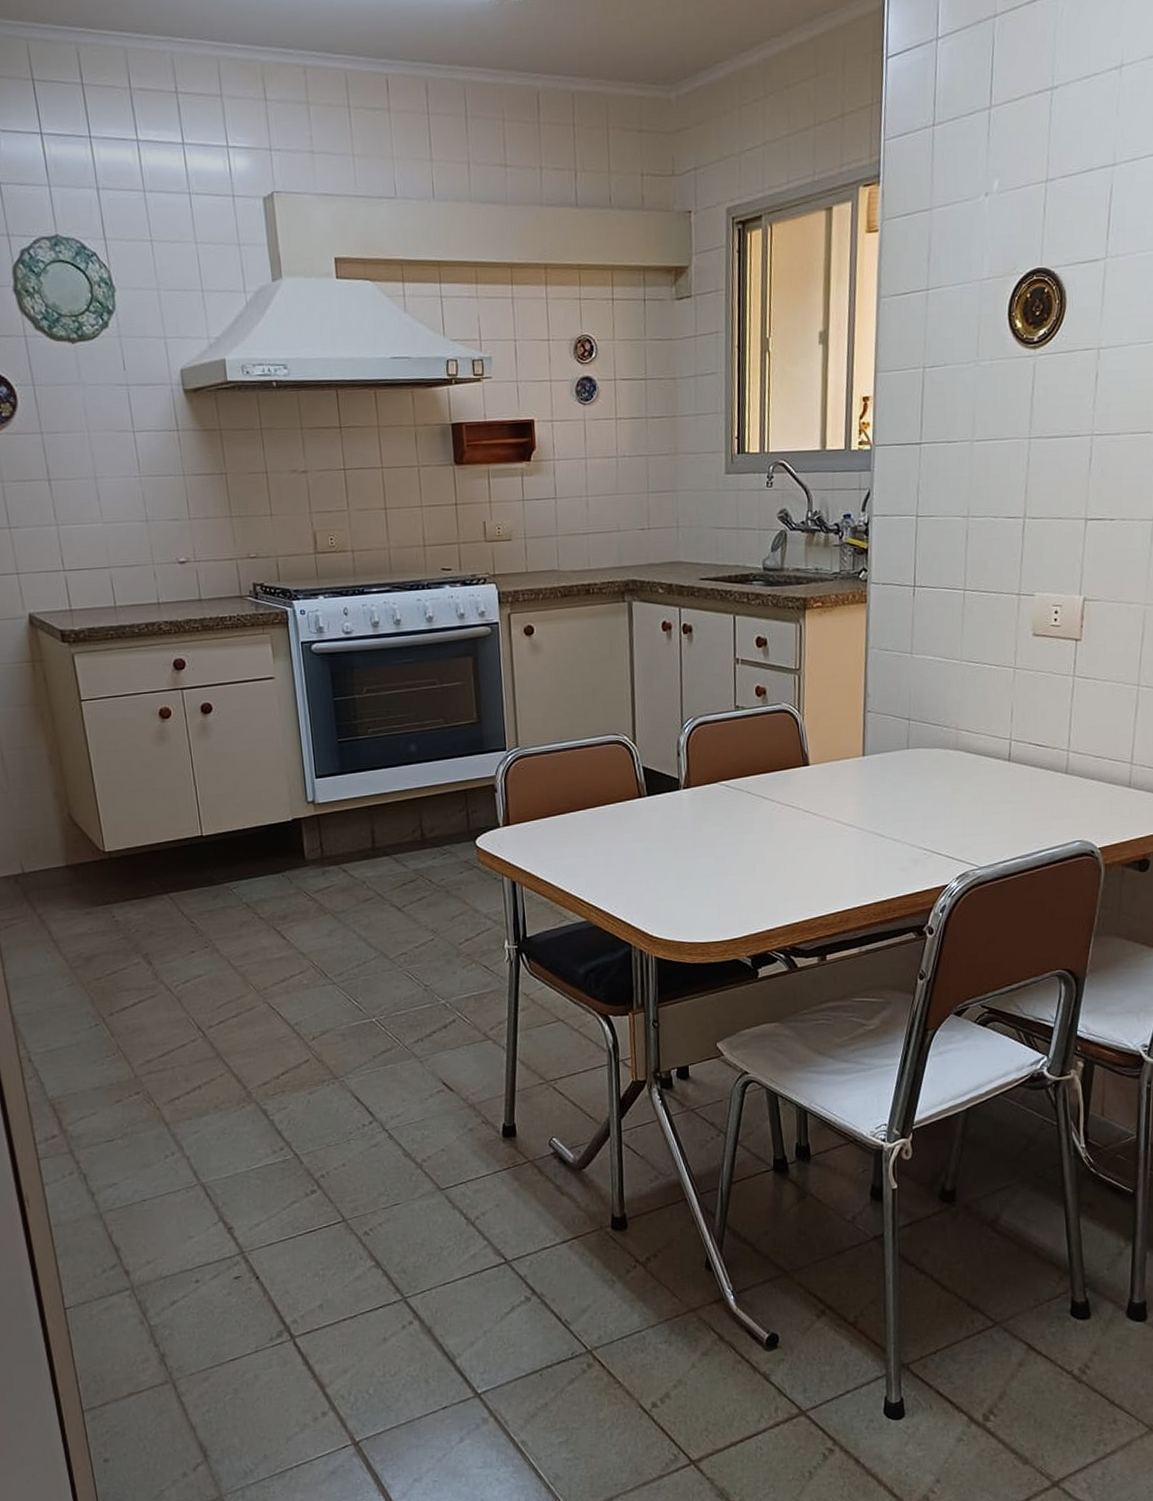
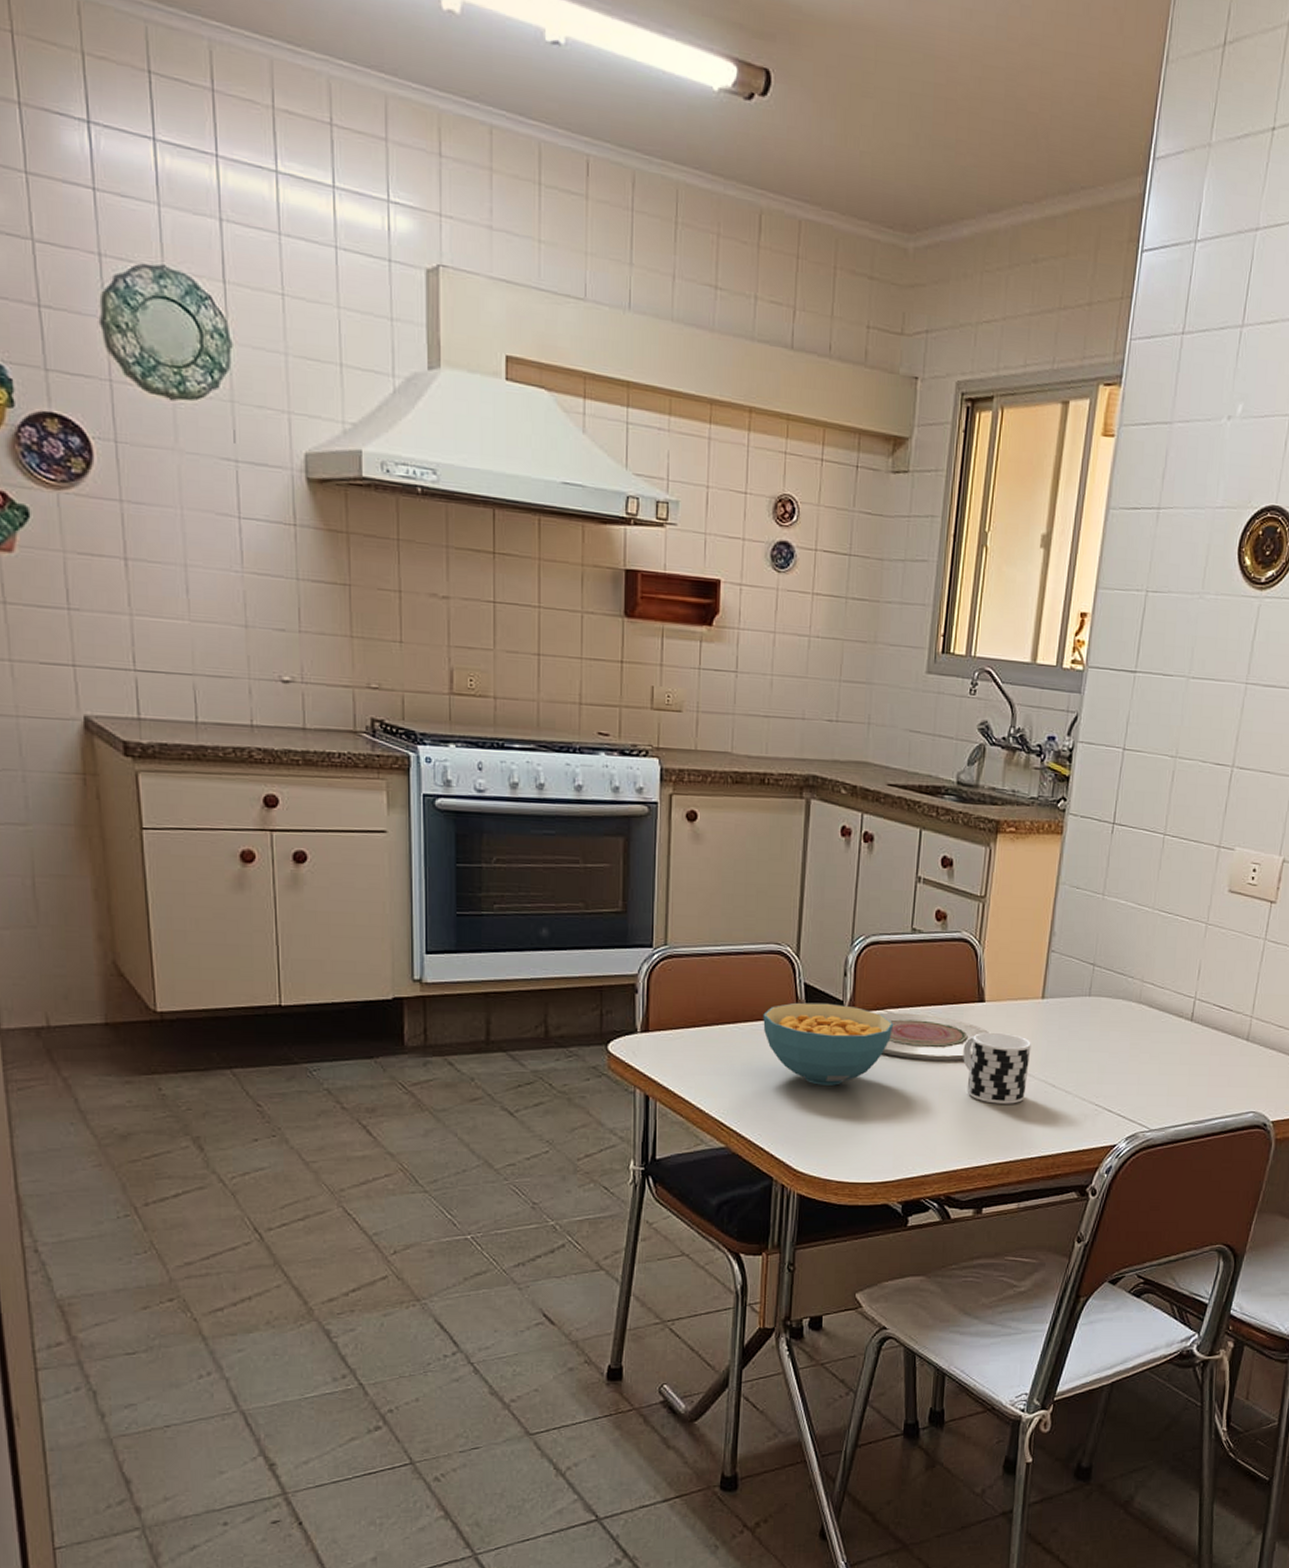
cereal bowl: none [609,782,727,857] -> present [763,1002,894,1086]
plate: none [710,782,817,825] -> present [876,1012,989,1061]
cup: none [793,791,857,858] -> present [963,1032,1031,1104]

